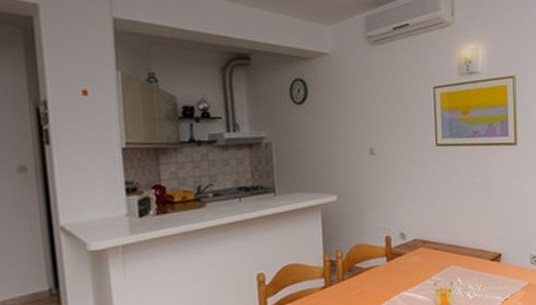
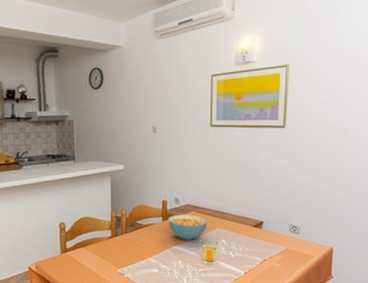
cereal bowl: none [393,251,440,284] -> present [168,214,208,240]

